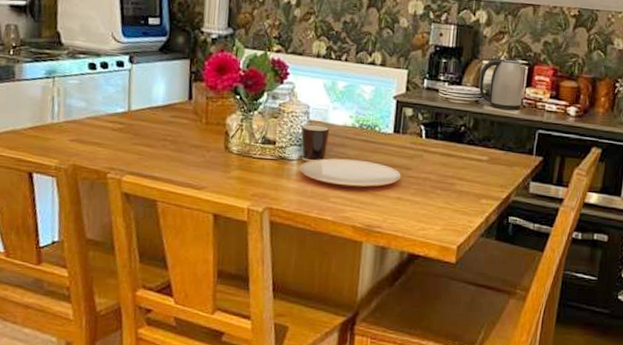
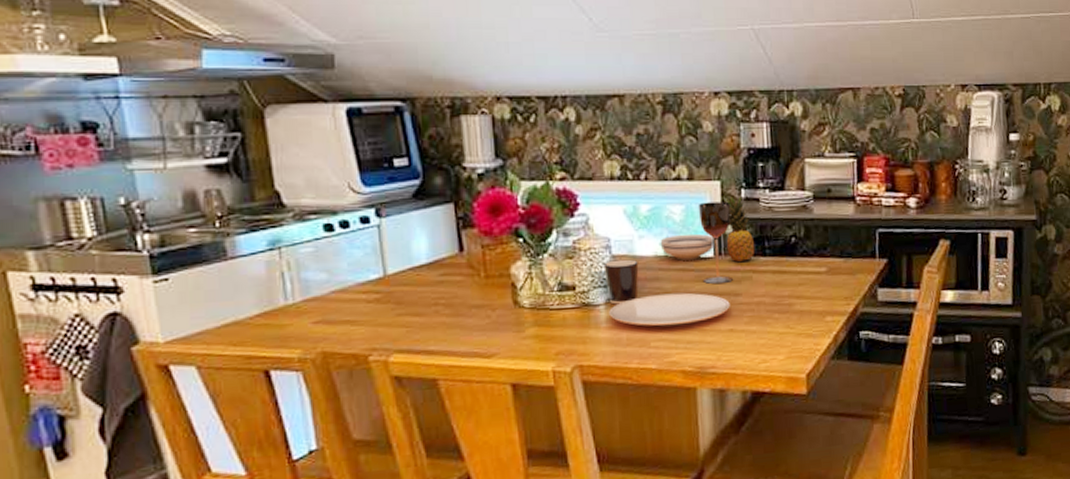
bowl: none [350,110,396,134] -> present [660,233,715,261]
wineglass: none [381,86,414,157] -> present [698,201,733,284]
fruit: none [405,84,430,141] -> present [726,195,755,262]
kettle: present [479,58,527,111] -> none [804,152,856,212]

